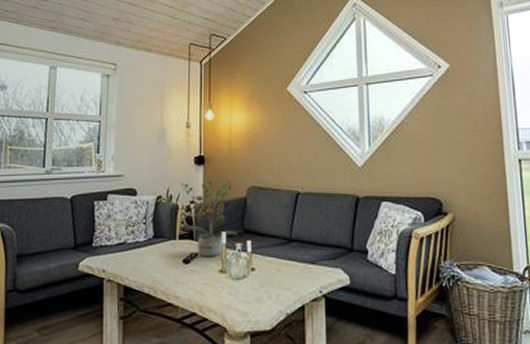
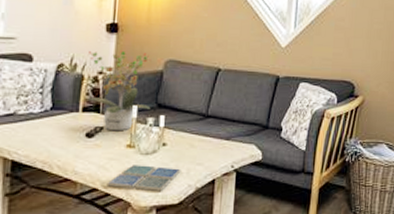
drink coaster: none [204,290,271,318] -> present [106,165,181,192]

